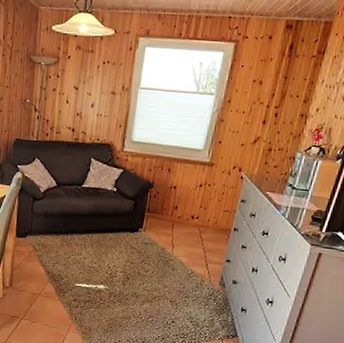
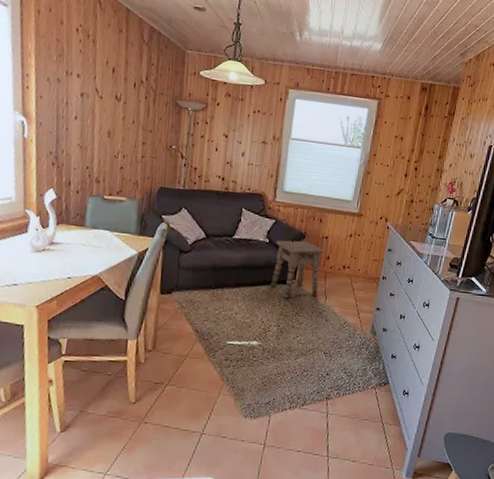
side table: none [117,189,173,247] -> present [270,240,325,300]

